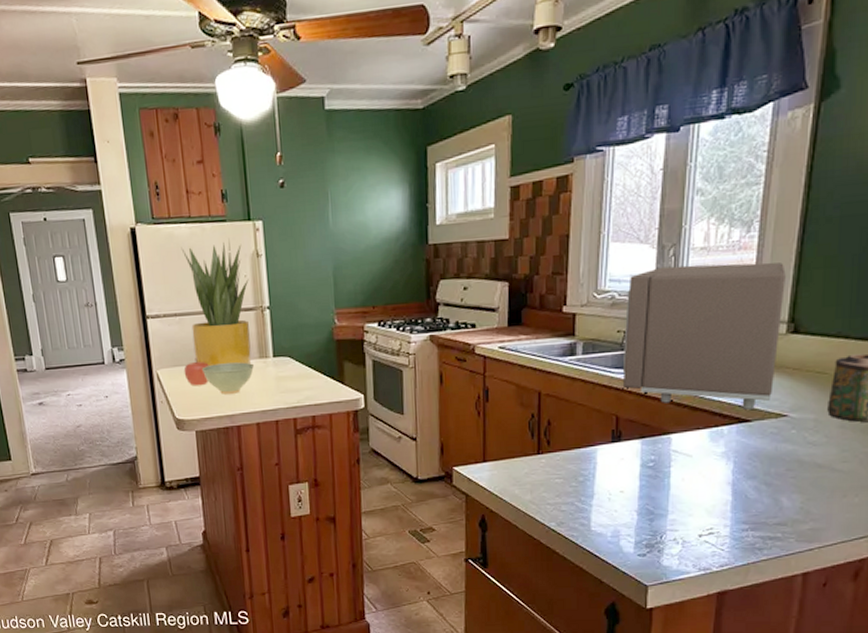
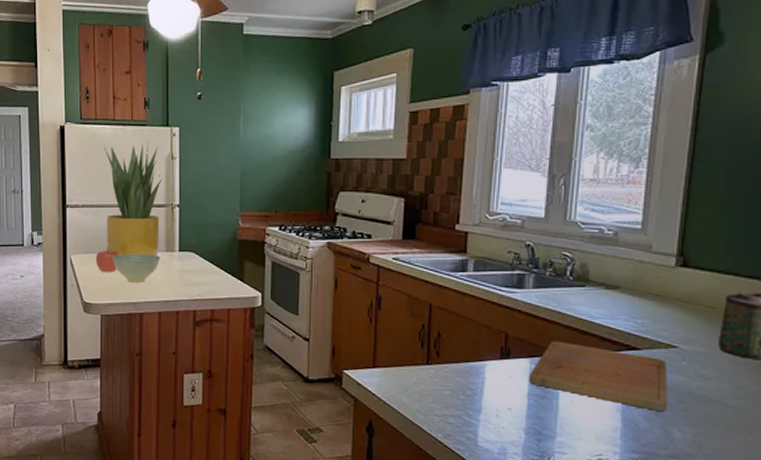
microwave: present [622,262,786,409] -> none [512,194,674,338]
cutting board: none [641,419,777,482] -> present [529,341,668,412]

